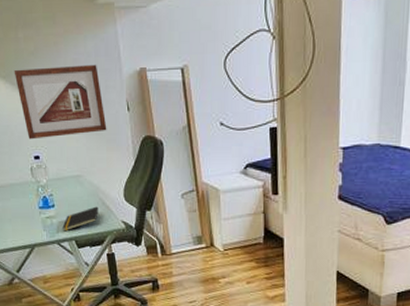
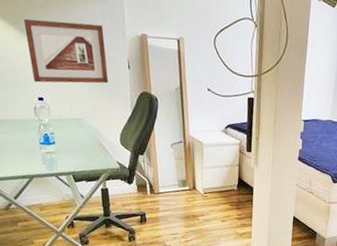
notepad: present [62,206,100,232] -> none [61,147,97,167]

